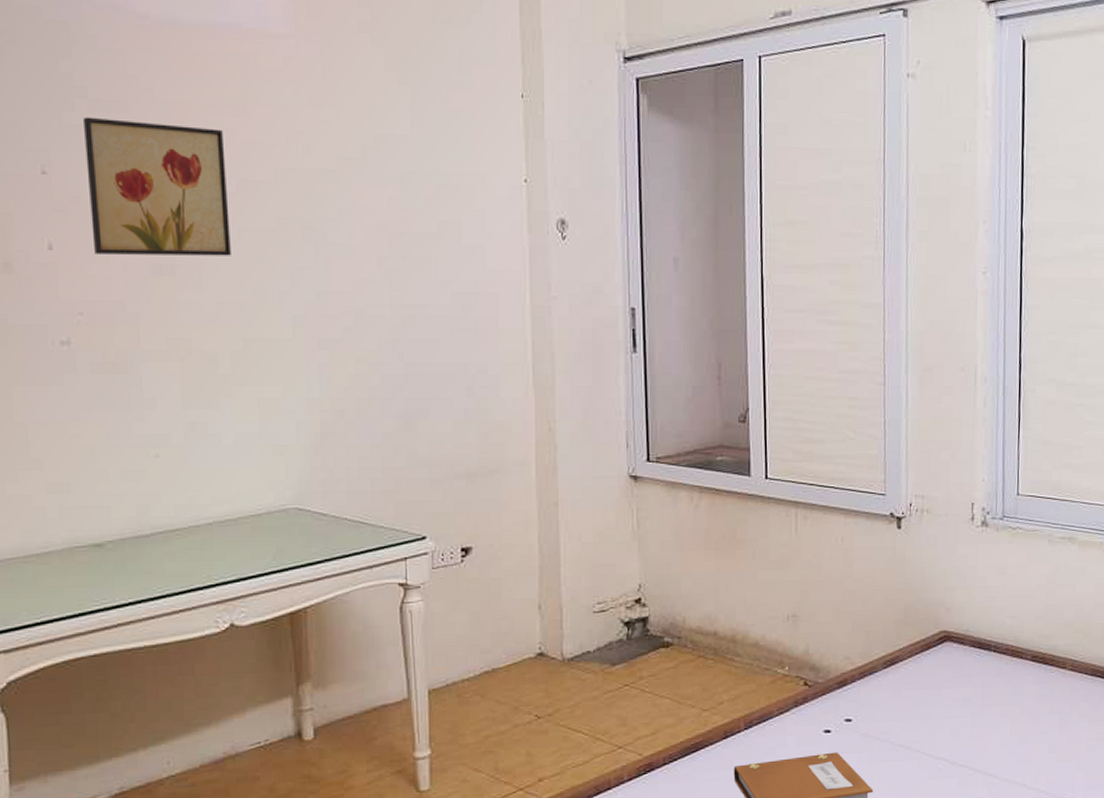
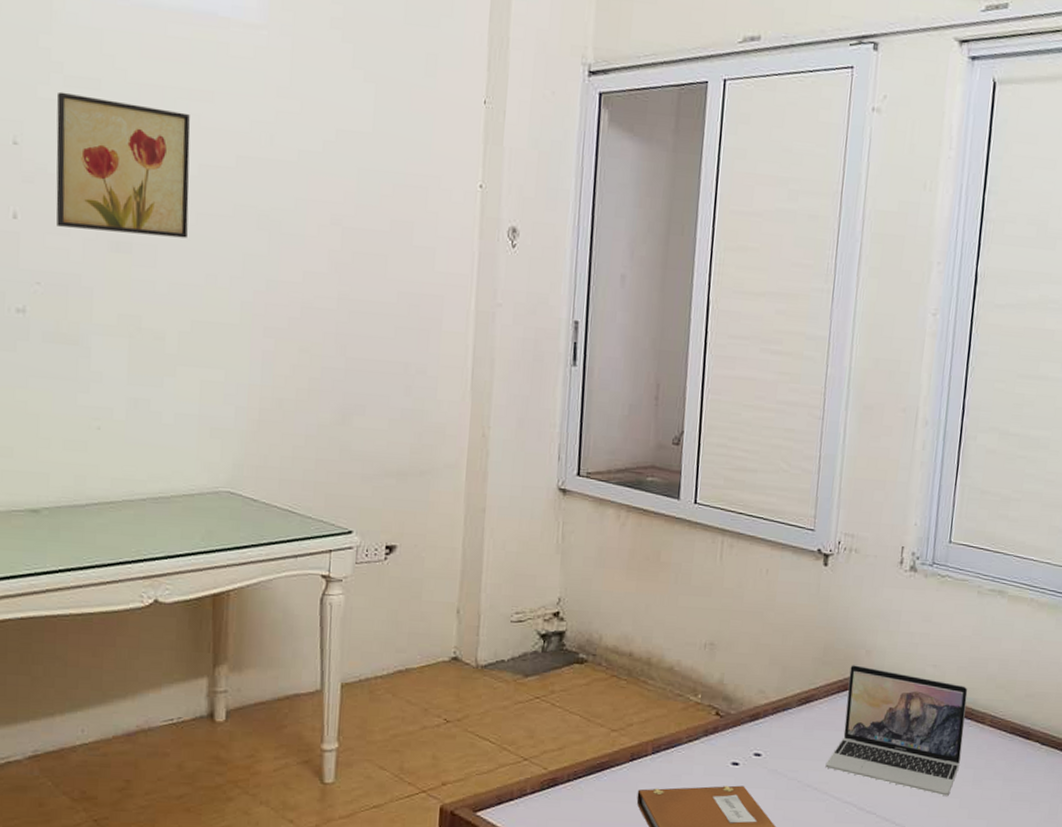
laptop: none [915,623,1047,742] -> present [825,665,968,796]

